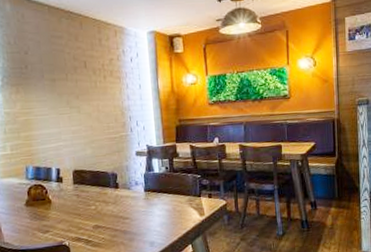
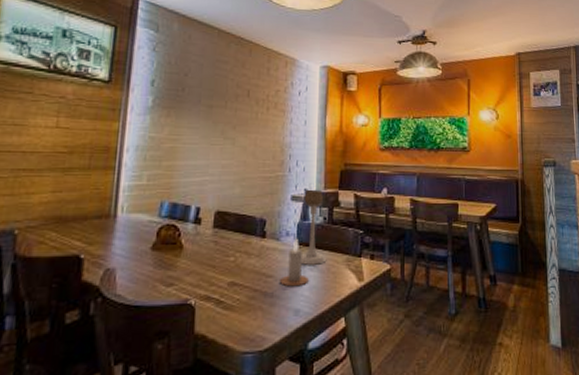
candle: none [135,186,159,225] -> present [280,238,309,287]
candle holder: none [147,144,172,207] -> present [300,189,327,265]

